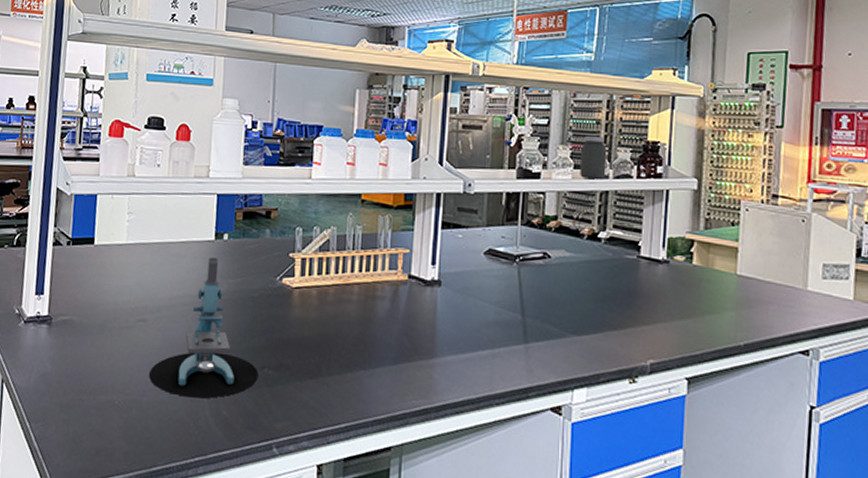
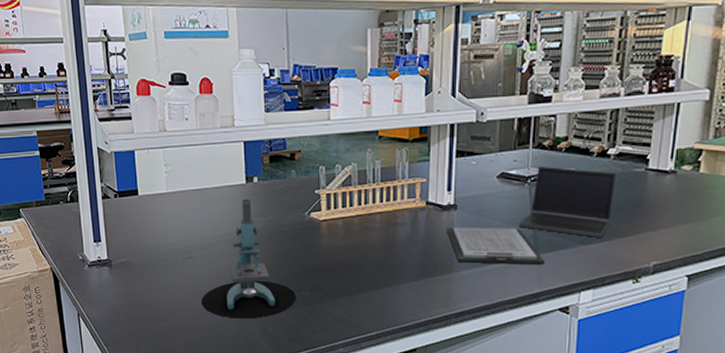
clipboard: none [429,305,534,356] -> present [447,227,544,265]
laptop computer: none [506,244,608,329] -> present [518,166,617,238]
jar: present [580,135,607,180] -> none [591,55,619,99]

